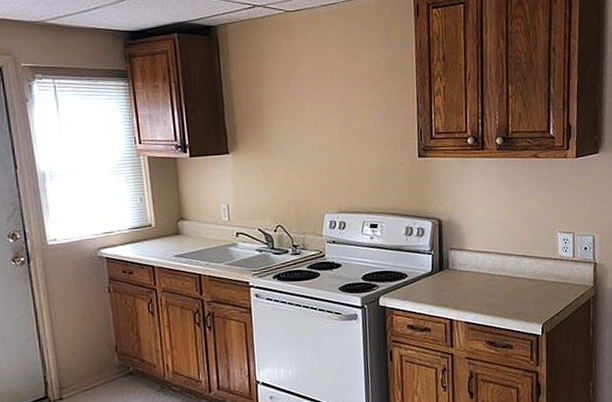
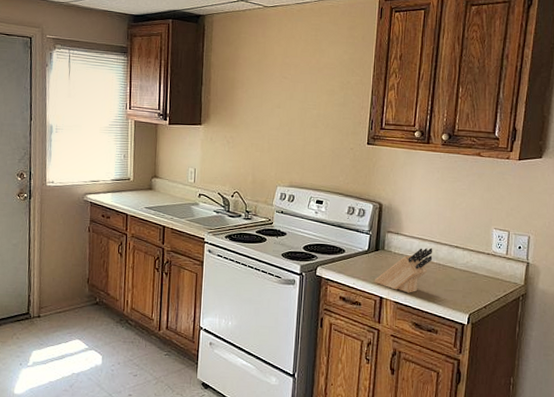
knife block: none [441,260,500,311] -> present [374,247,433,293]

